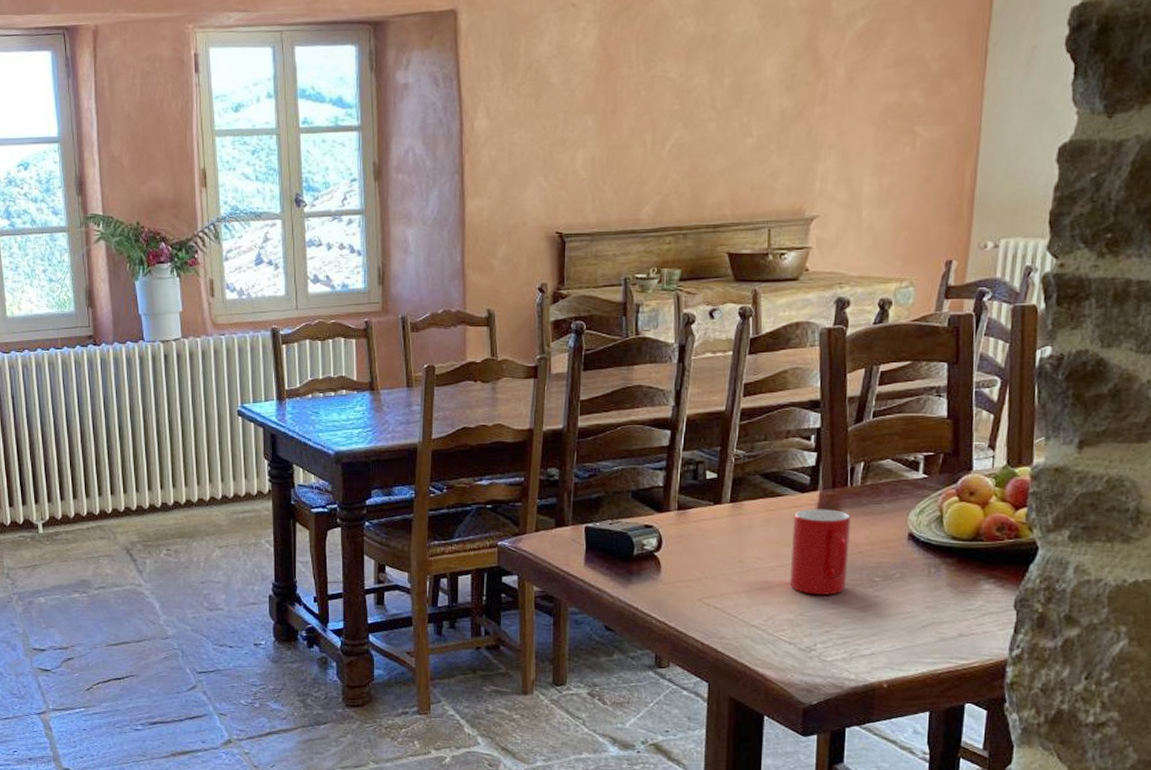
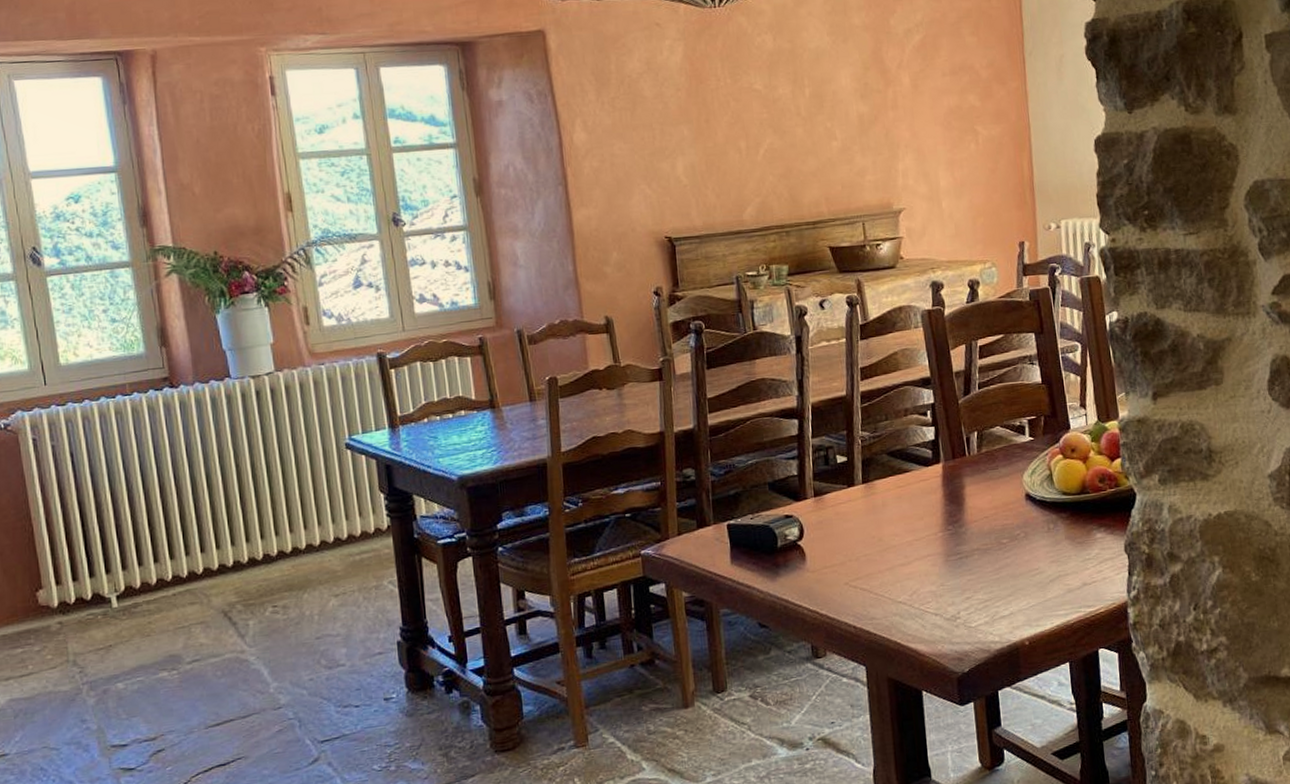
cup: present [789,509,851,595] -> none [922,479,978,564]

